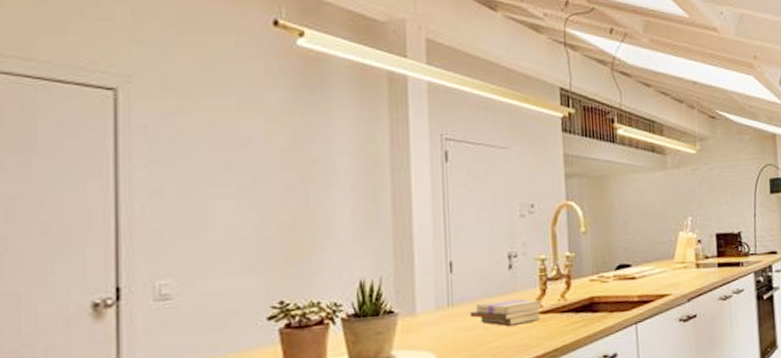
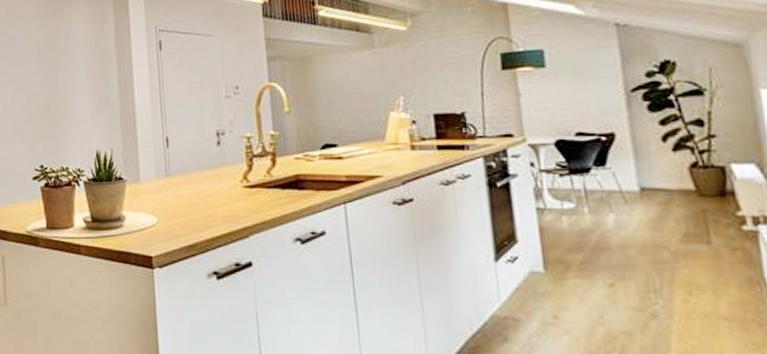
books: present [469,298,542,327] -> none [184,172,249,198]

